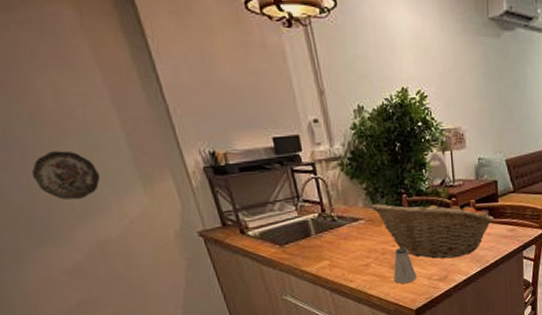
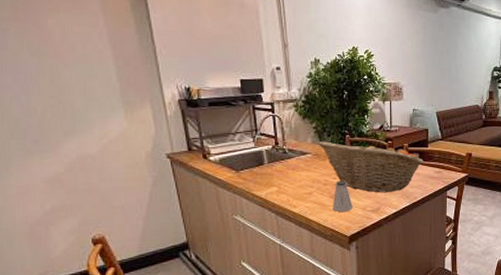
decorative plate: present [31,151,101,200] -> none [31,77,90,118]

